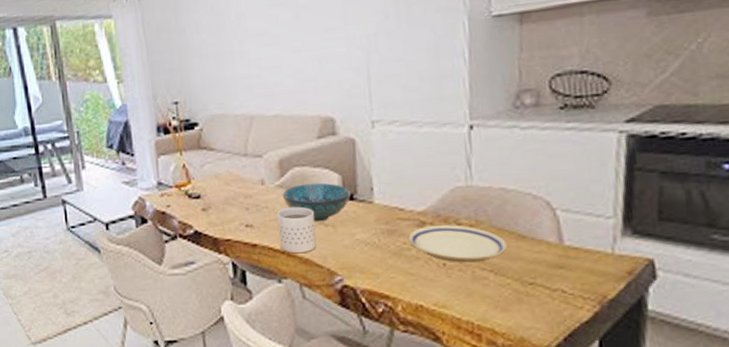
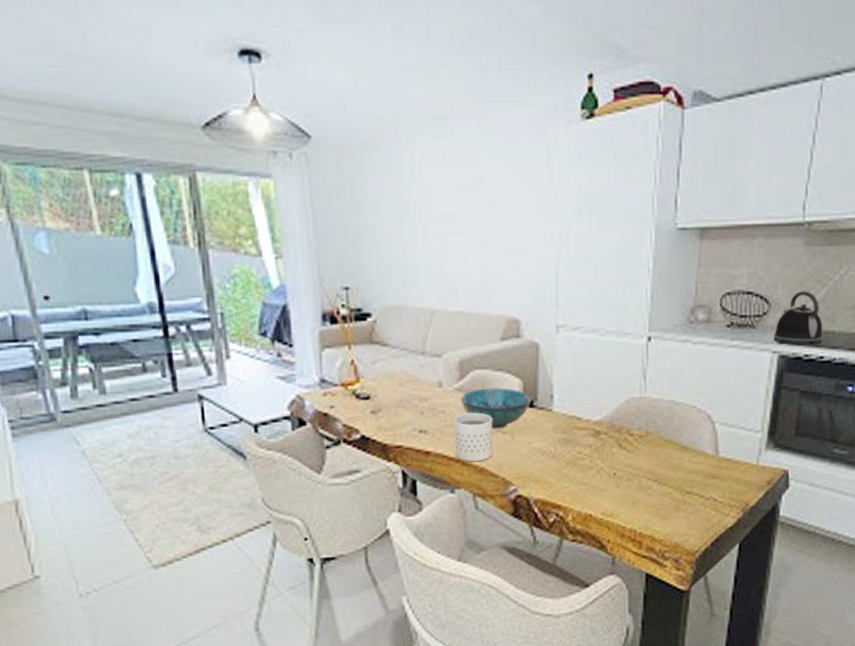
plate: present [408,225,507,263] -> none [583,435,671,473]
kettle: none [617,63,683,123] -> present [773,291,823,346]

